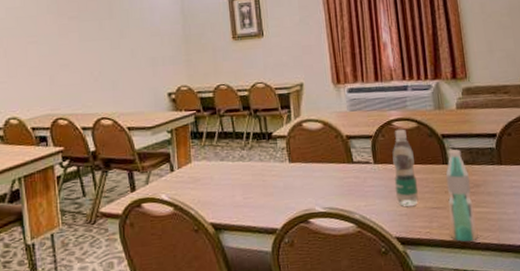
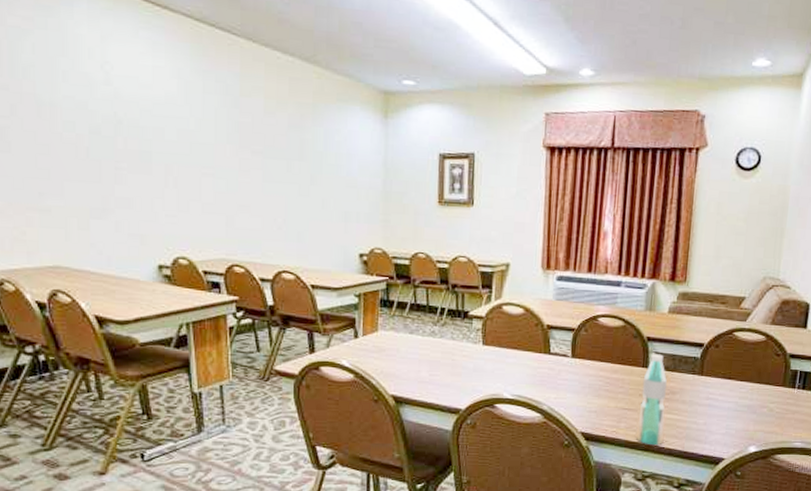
bottle: present [392,129,419,207] -> none [589,325,615,405]

